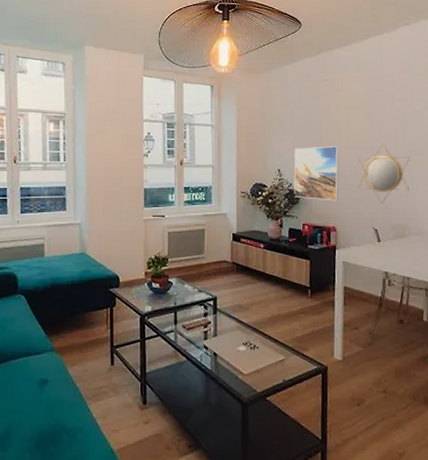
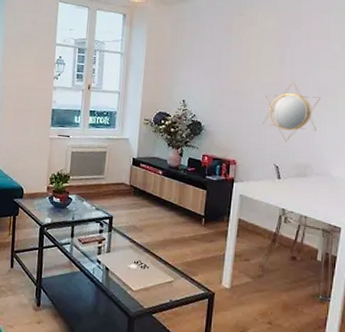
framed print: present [294,146,340,201] -> none [197,80,247,136]

